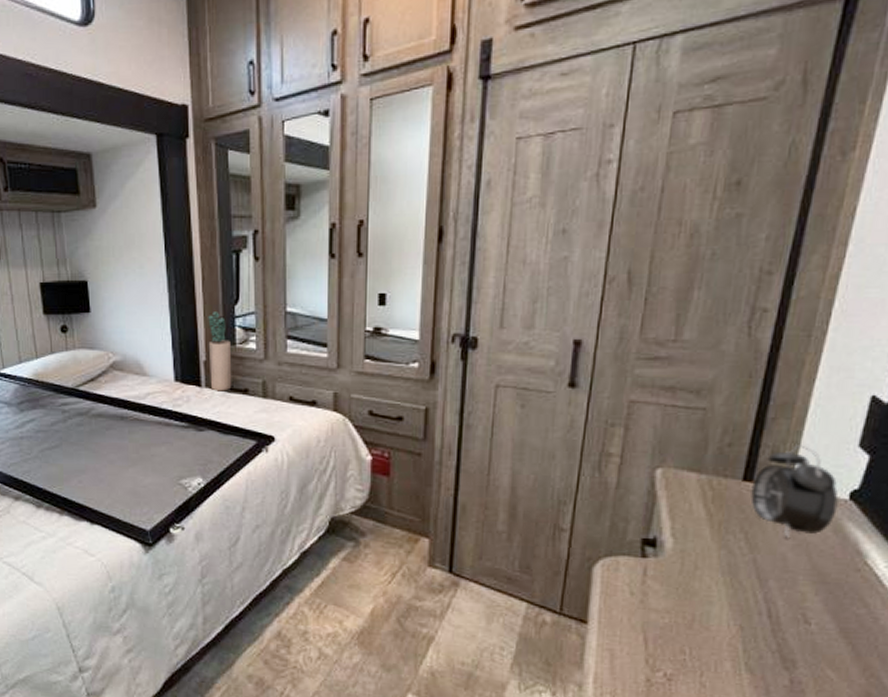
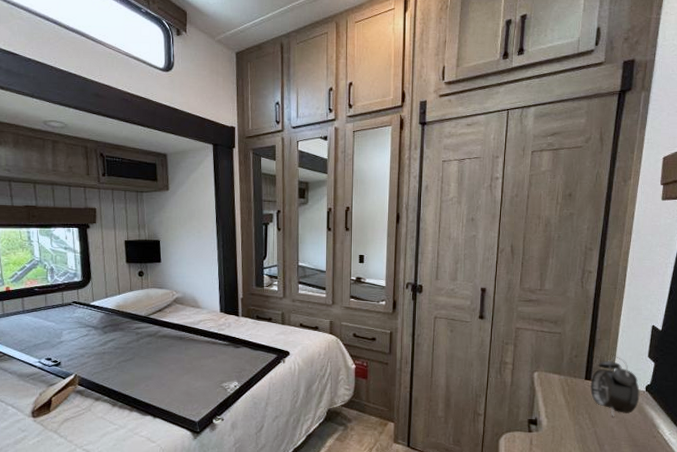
vase: present [208,307,232,392] -> none [244,261,261,320]

